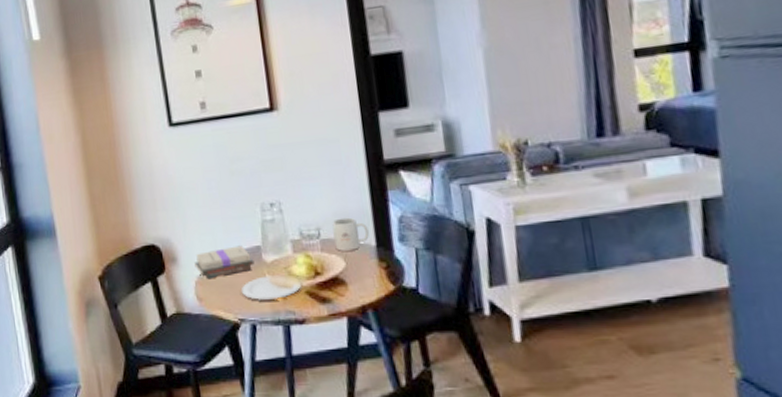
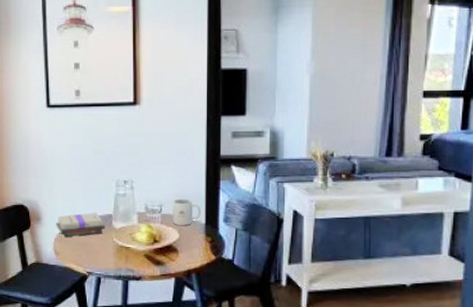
plate: present [240,275,302,301] -> none [91,239,142,260]

